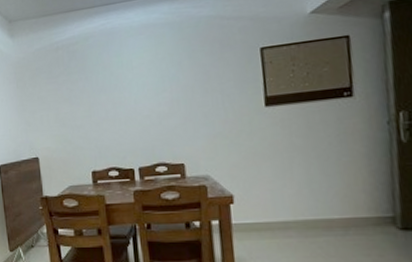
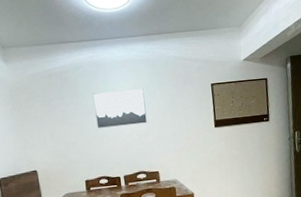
wall art: none [105,59,170,109] -> present [93,89,147,128]

